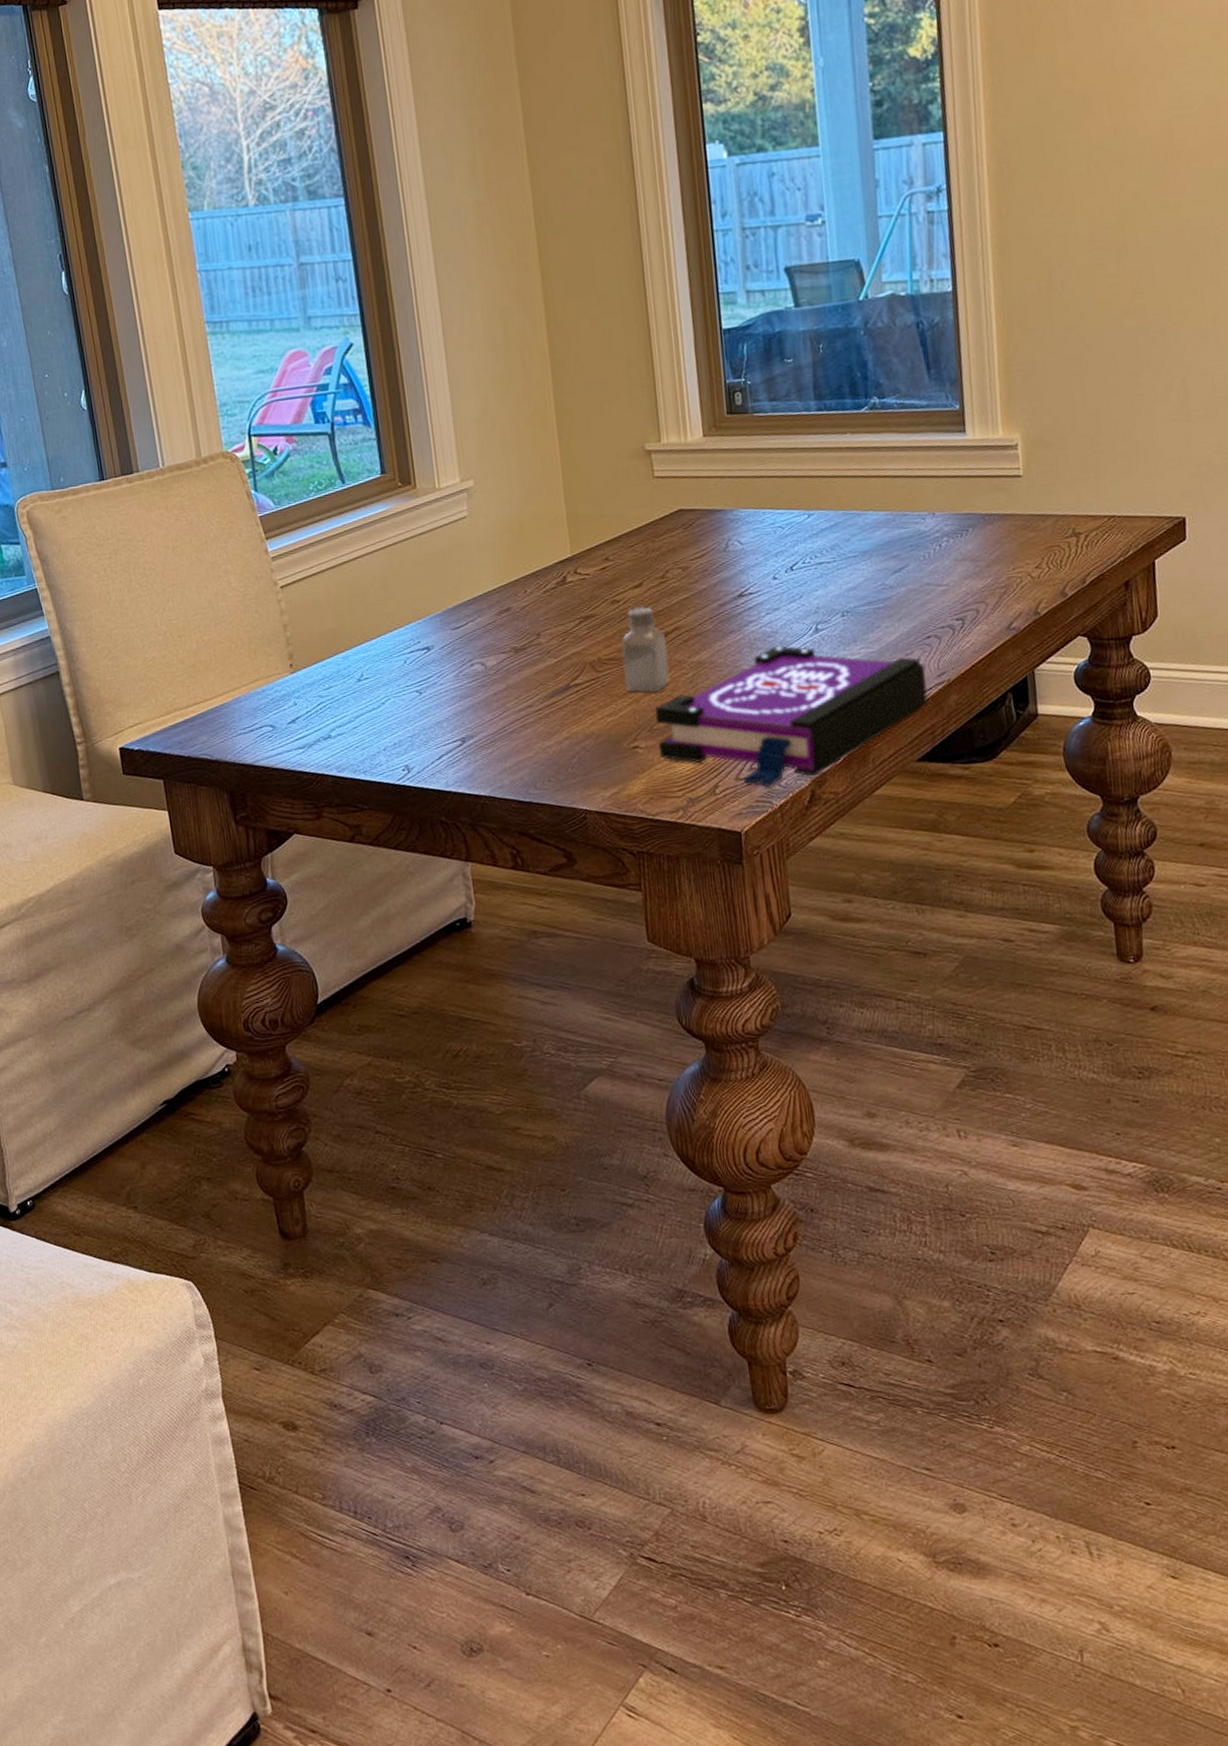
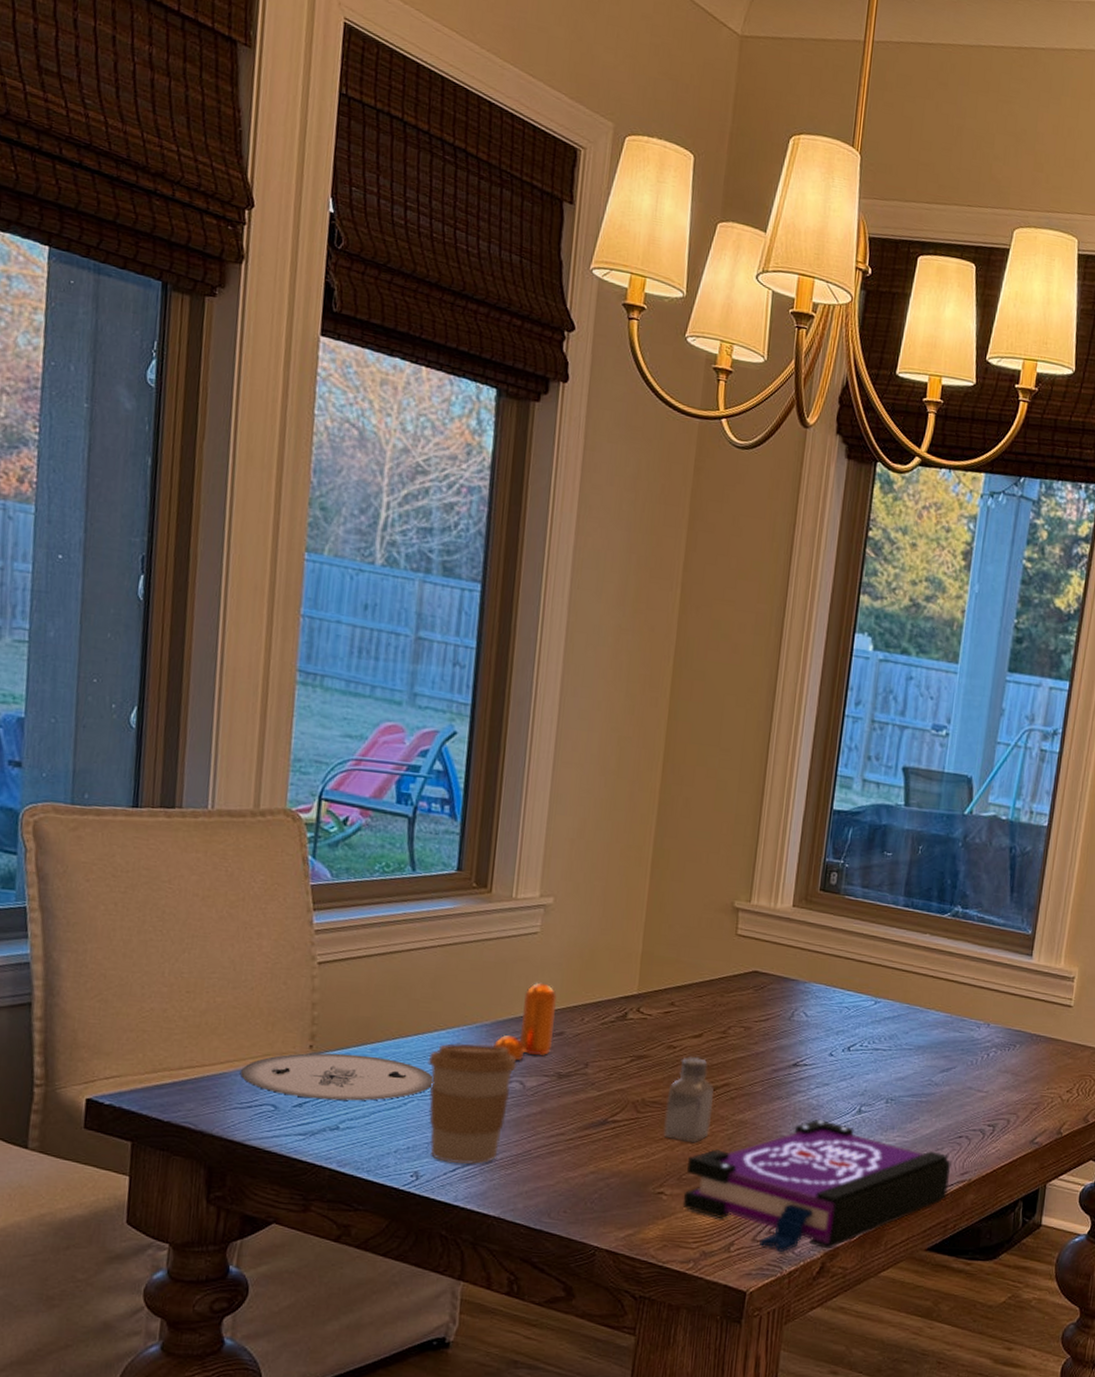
plate: none [238,664,403,714] -> present [240,1053,433,1101]
coffee cup: none [394,632,476,752] -> present [428,1043,518,1164]
pepper shaker: none [449,564,502,644] -> present [494,982,558,1062]

